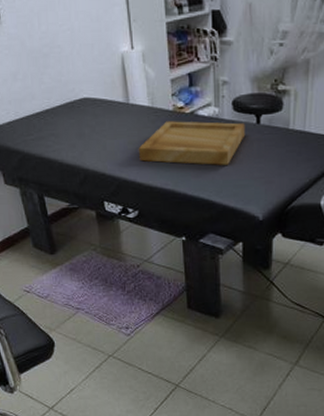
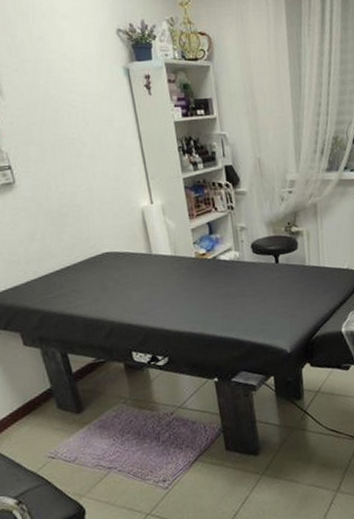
tray: present [138,121,246,165] -> none [164,264,266,309]

